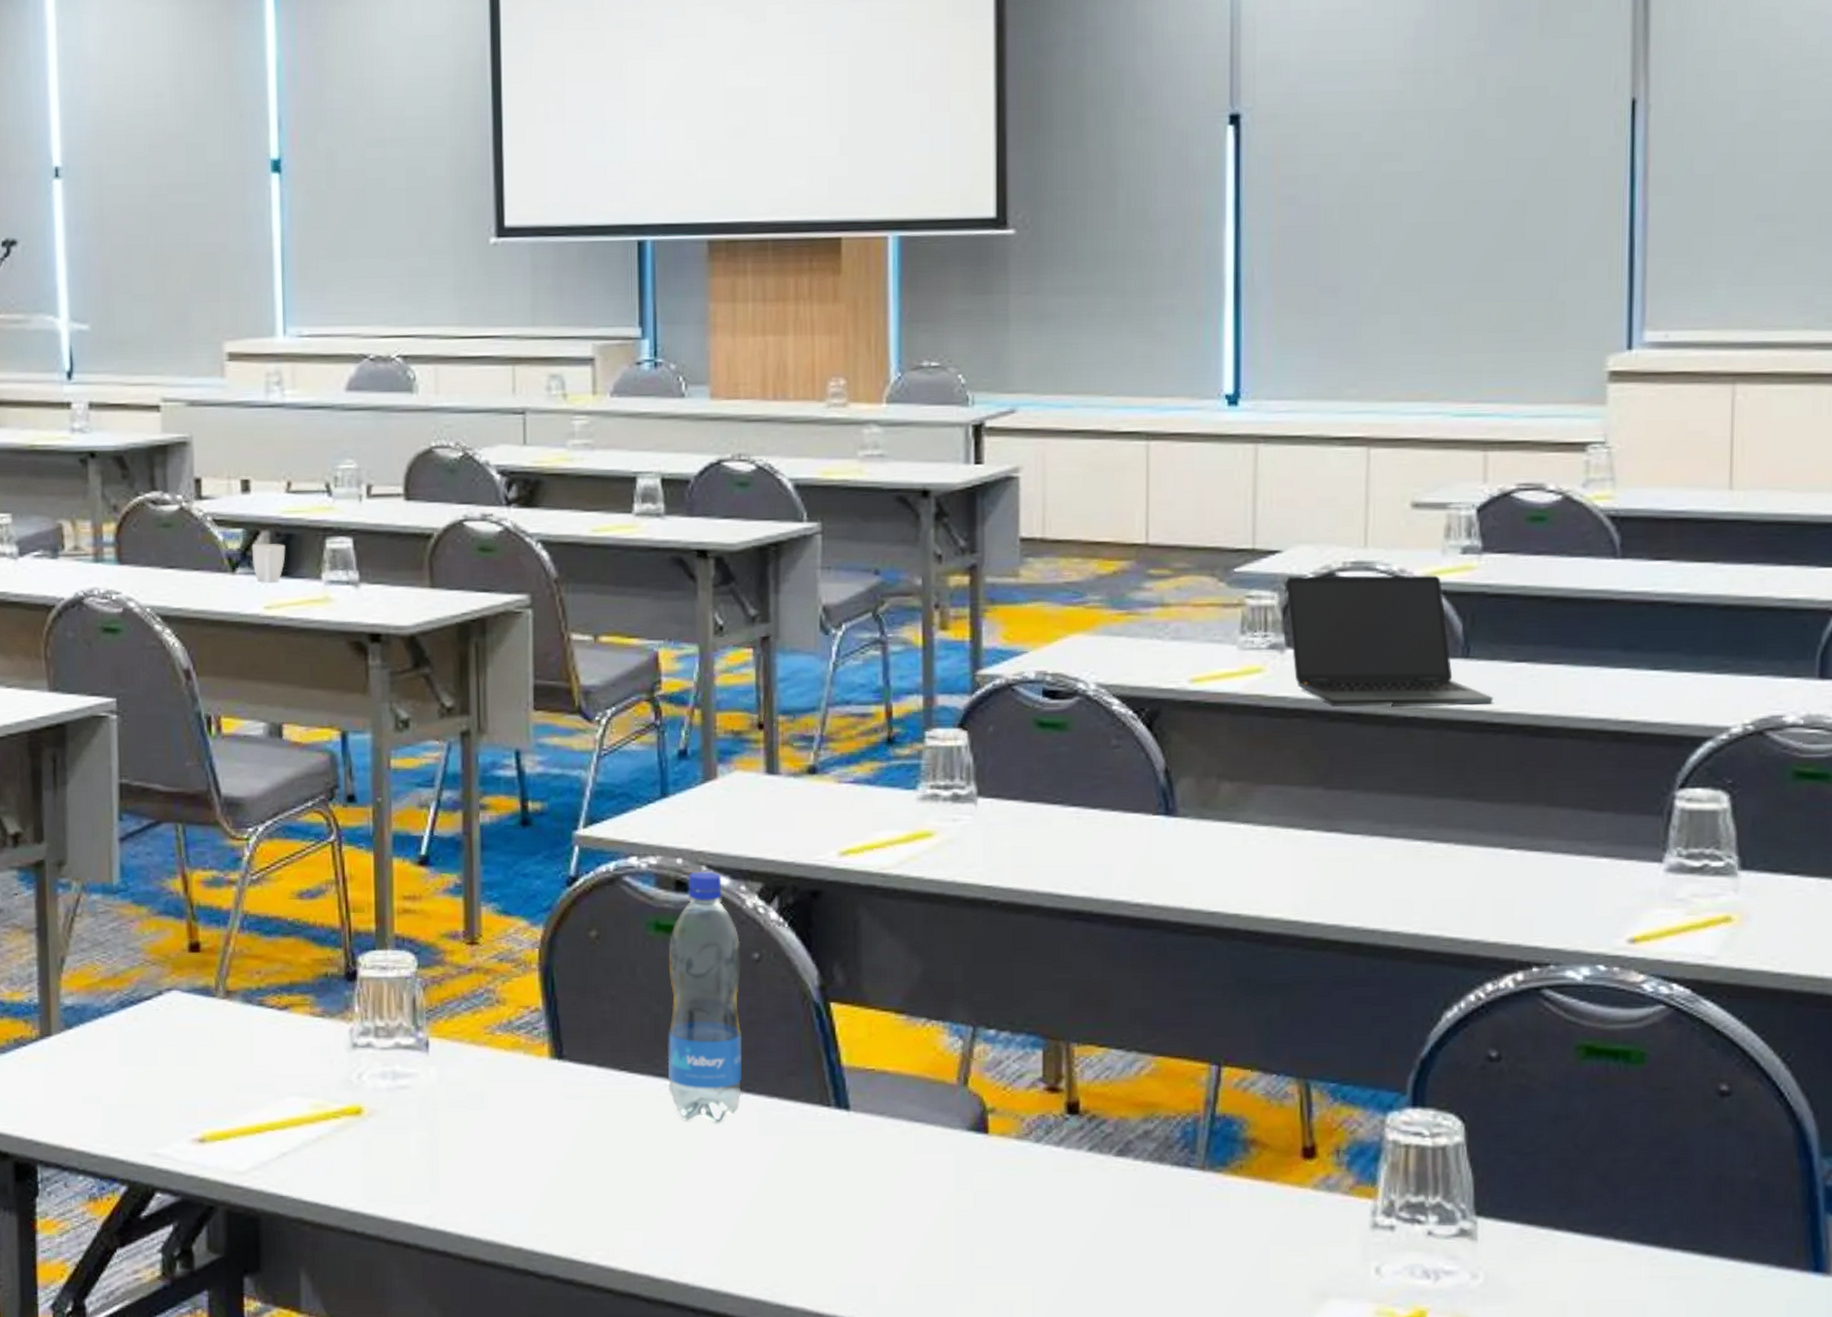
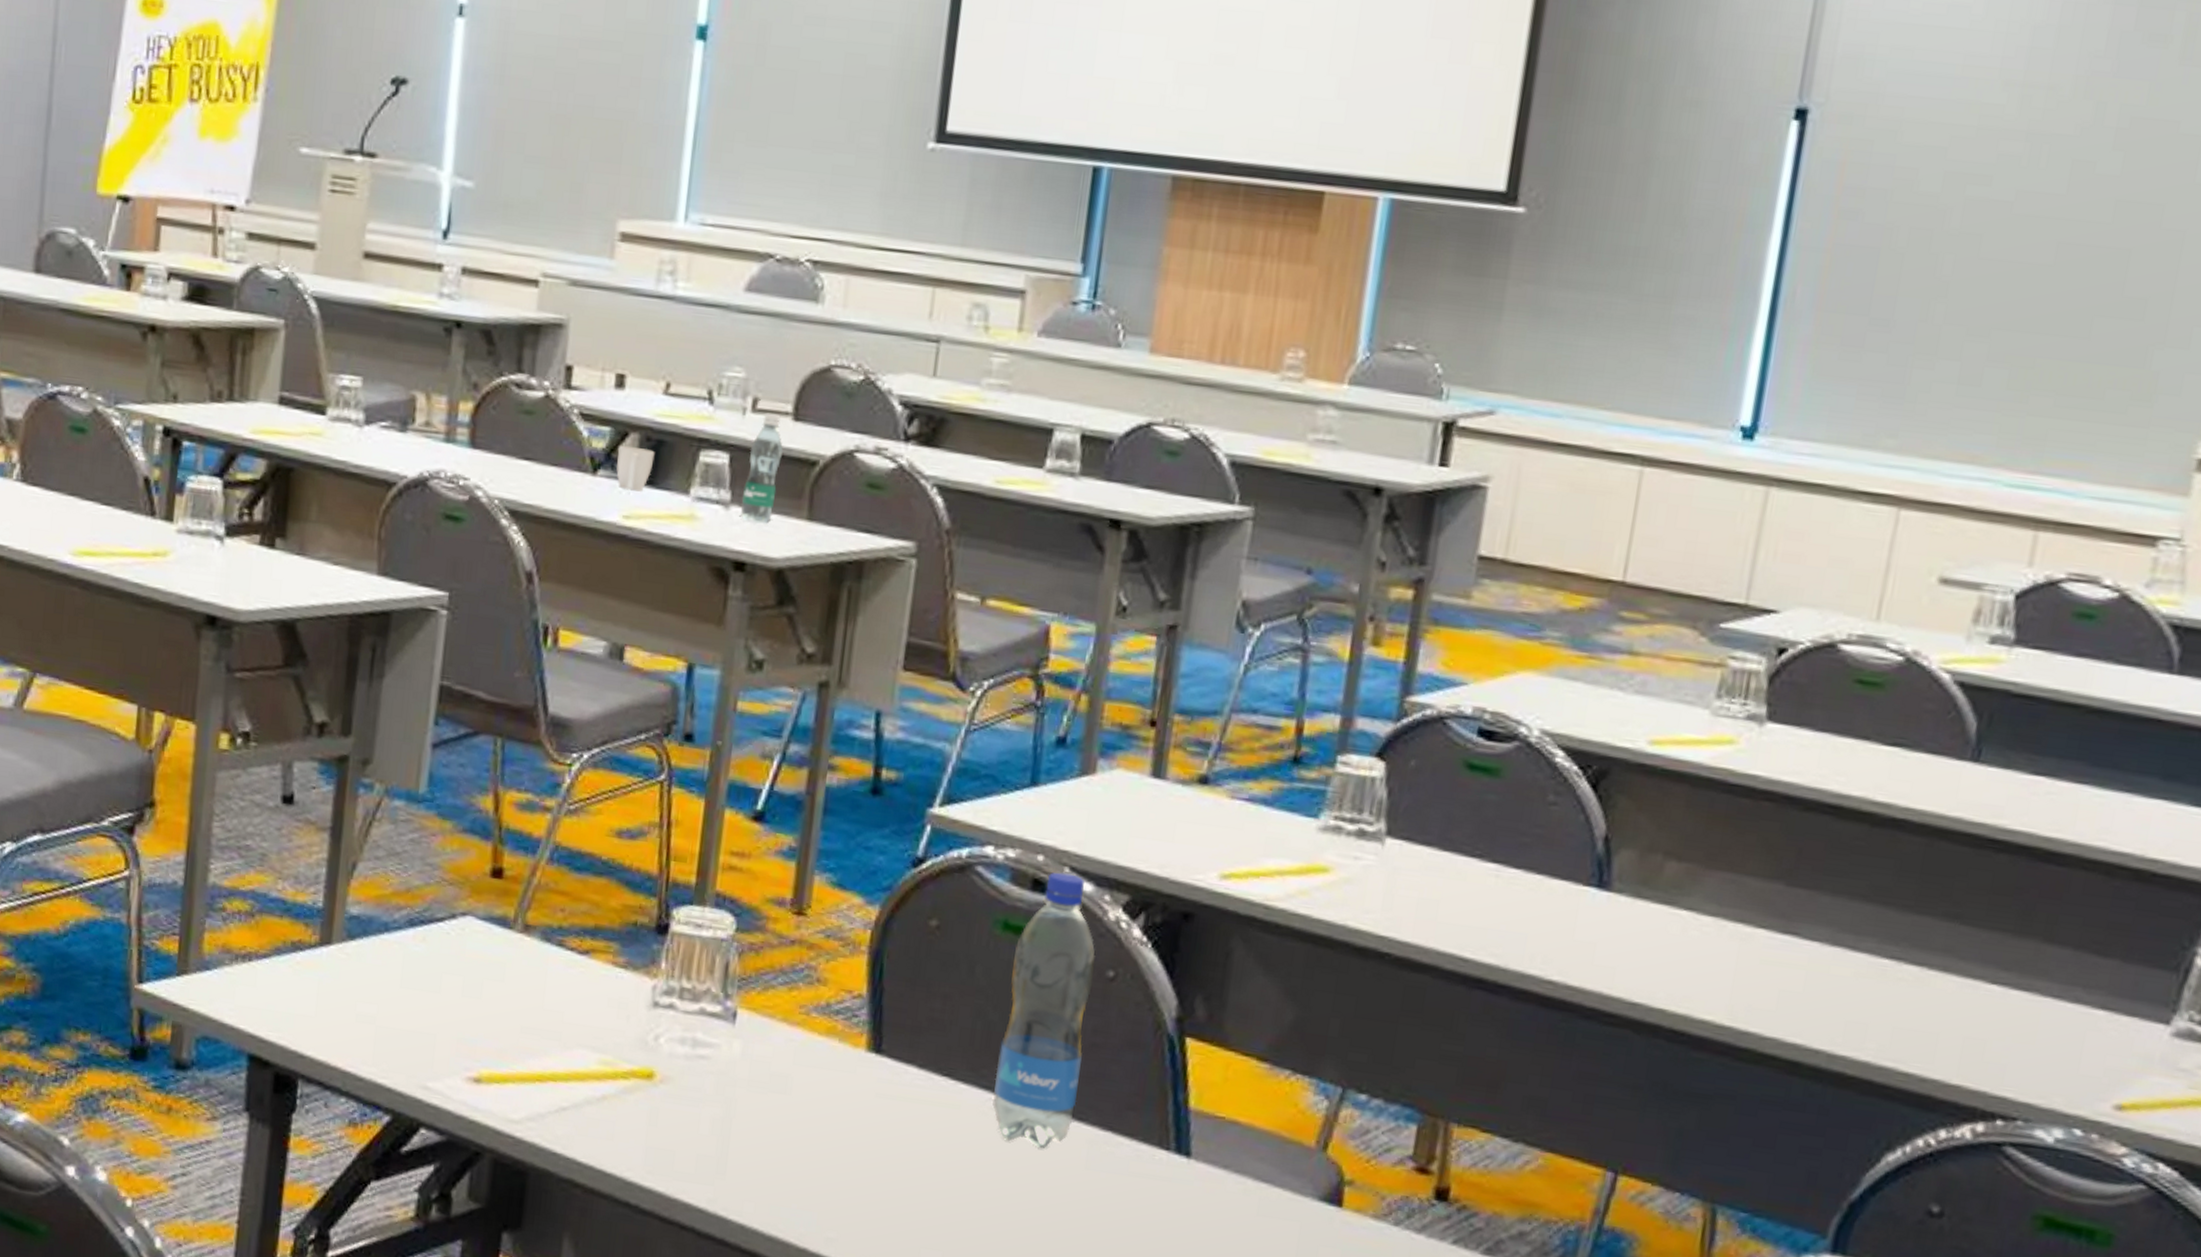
bottle: none [369,496,400,598] -> present [740,412,783,524]
laptop: present [1285,574,1493,706] -> none [1771,641,2000,818]

